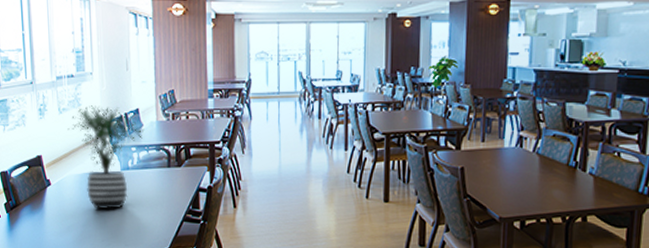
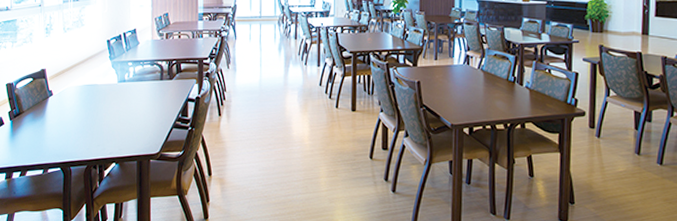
potted plant: present [67,105,145,209] -> none [71,26,141,117]

